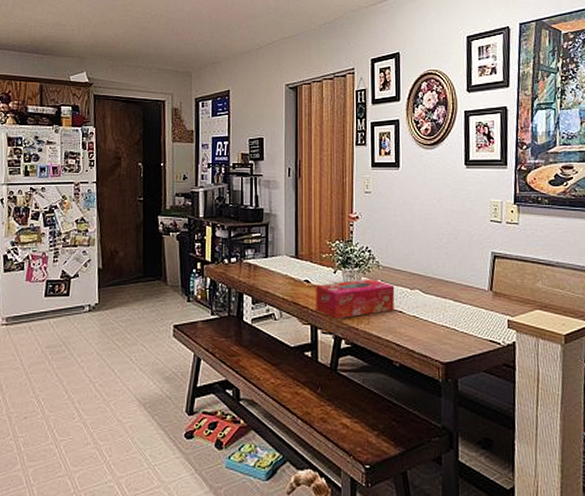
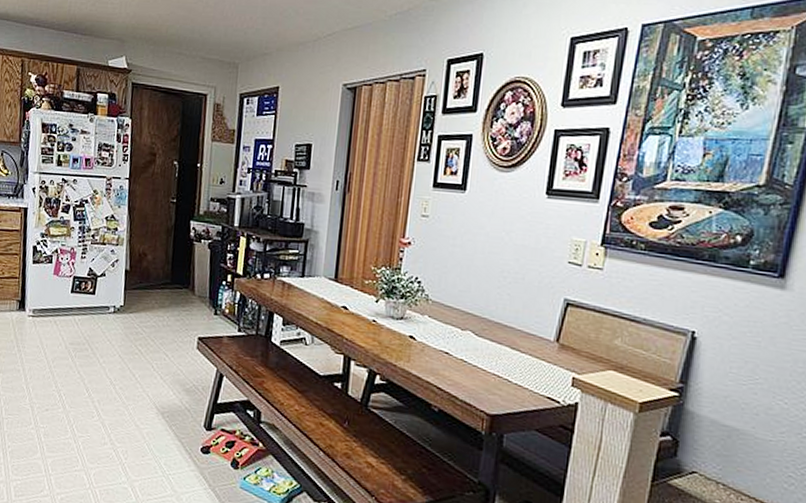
tissue box: present [316,279,395,319] -> none [351,312,444,353]

